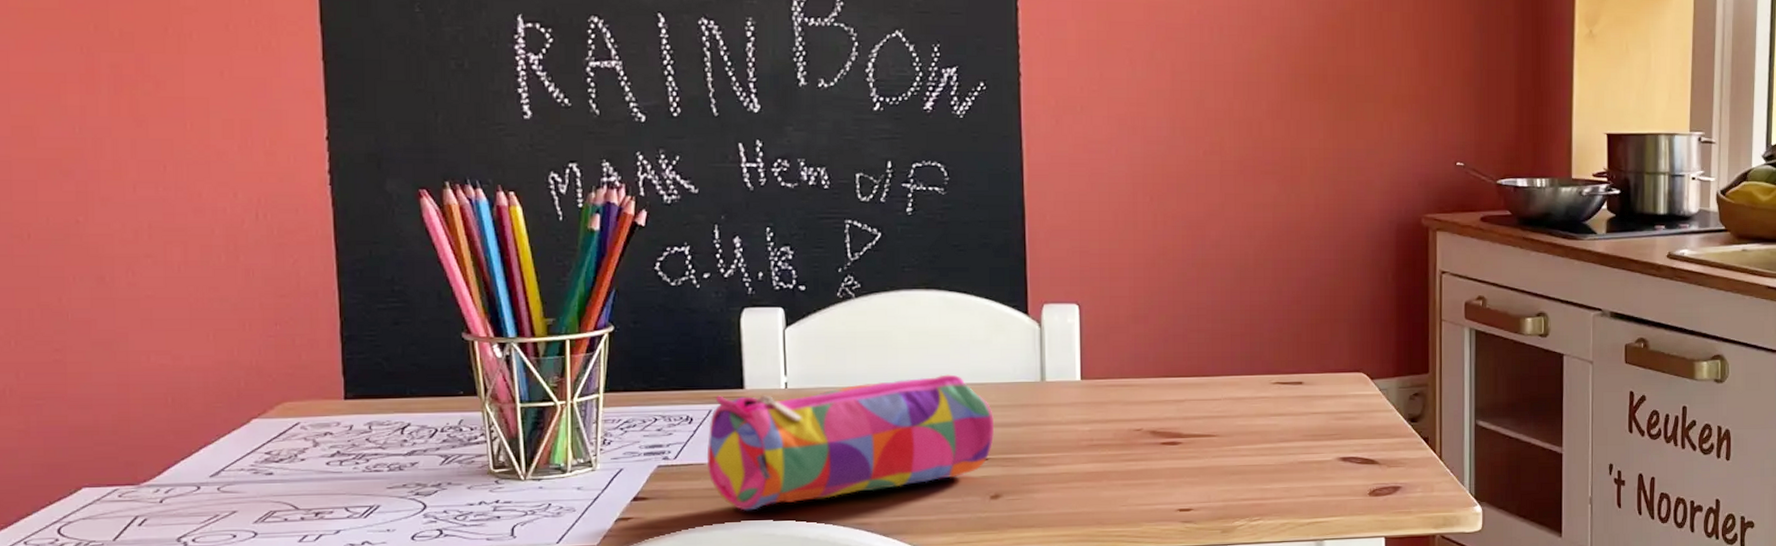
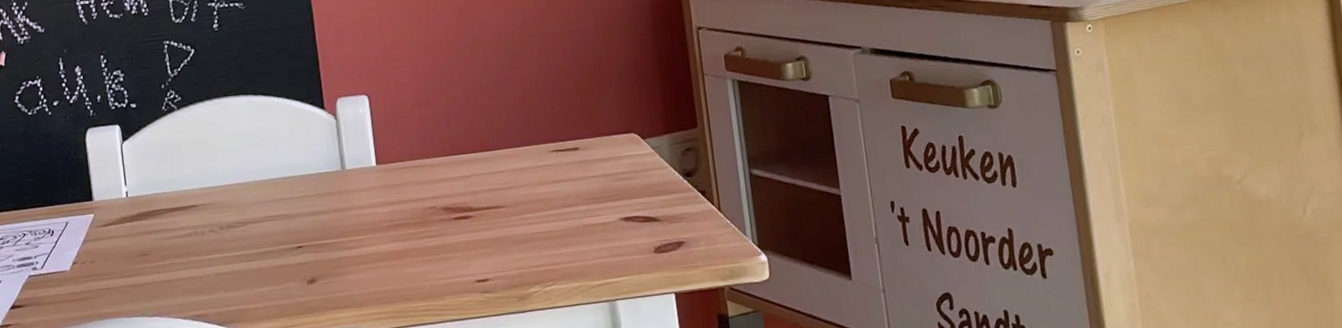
pencil case: present [706,374,995,511] -> none [67,171,306,311]

